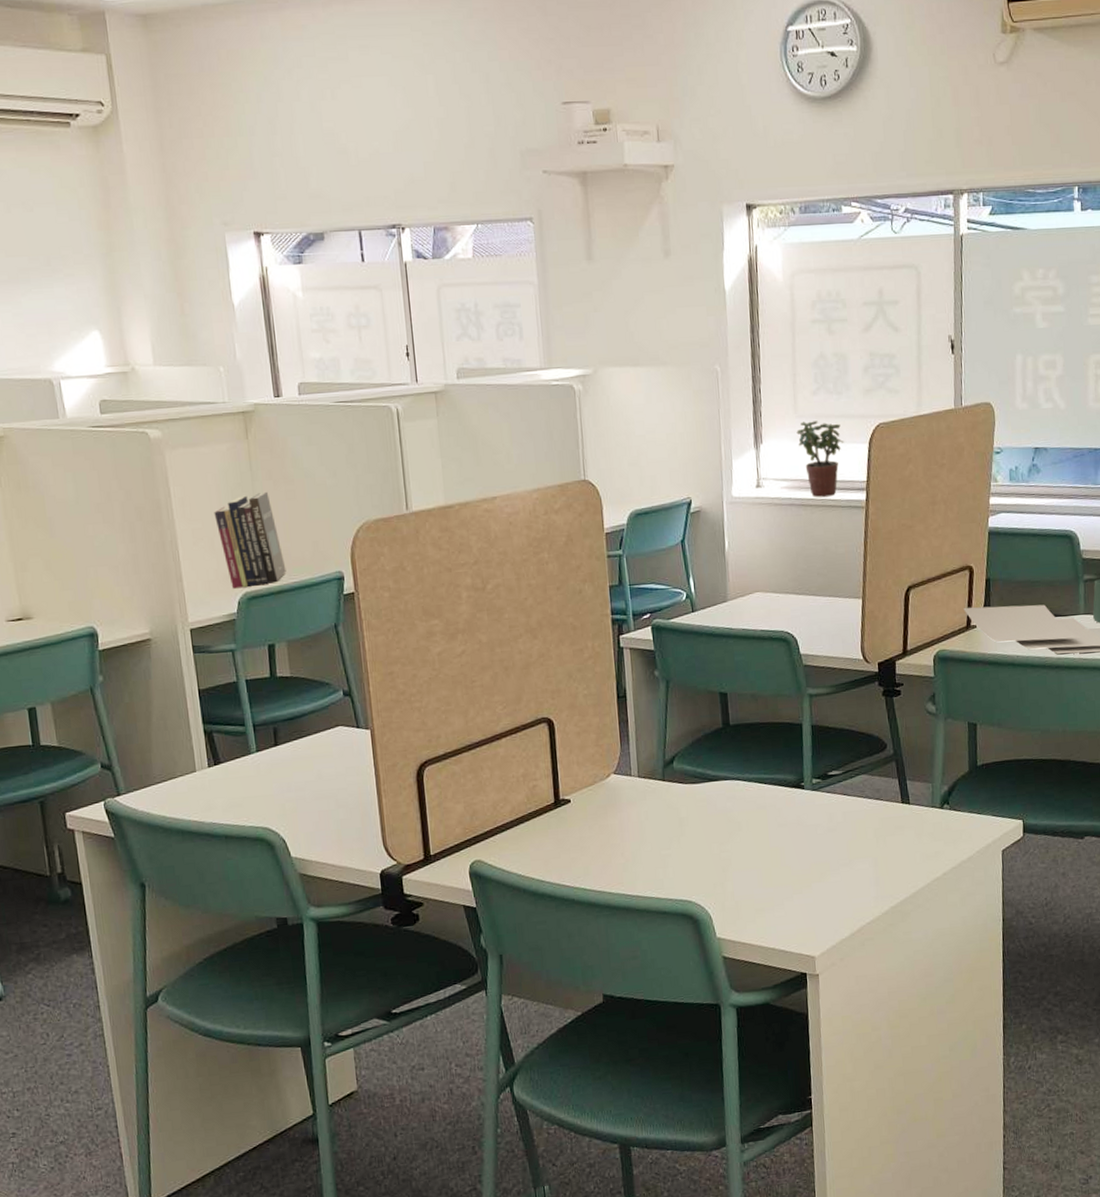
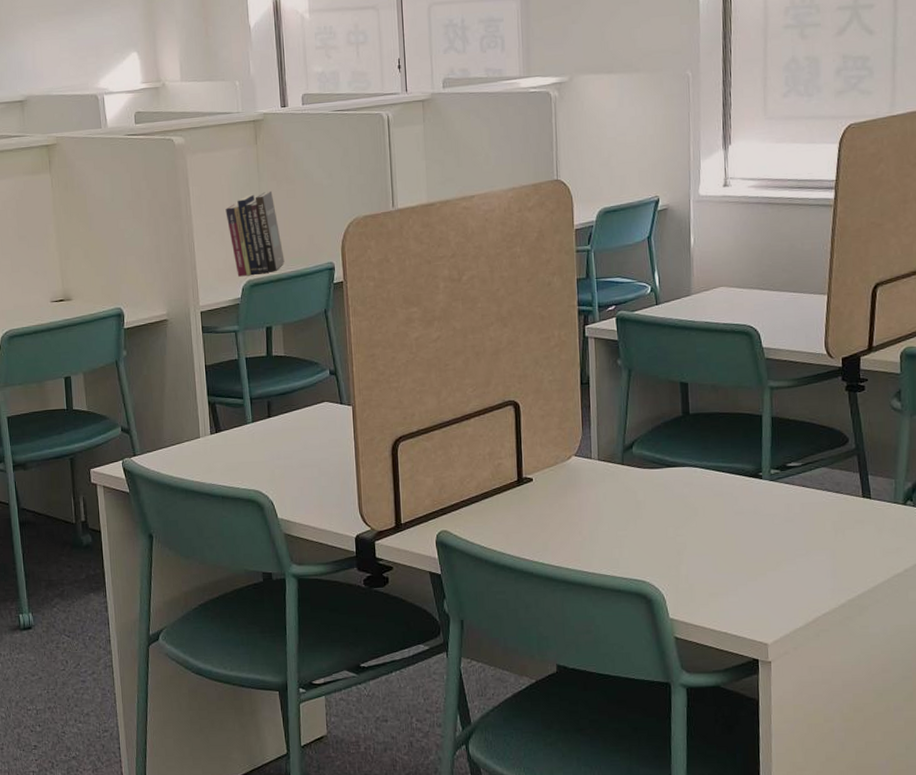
potted plant: present [796,421,844,498] -> none [765,122,814,197]

